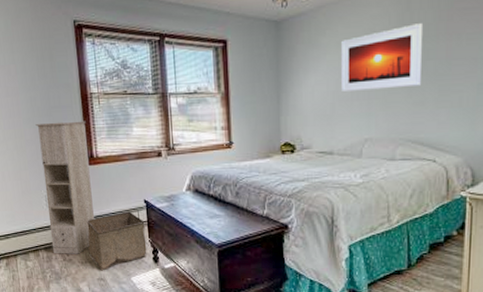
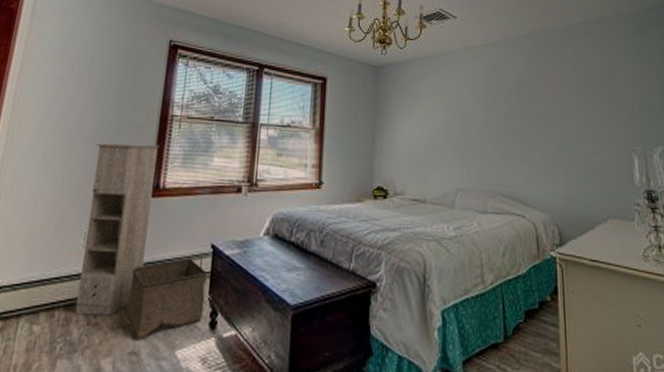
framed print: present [341,23,422,91] -> none [435,84,507,141]

